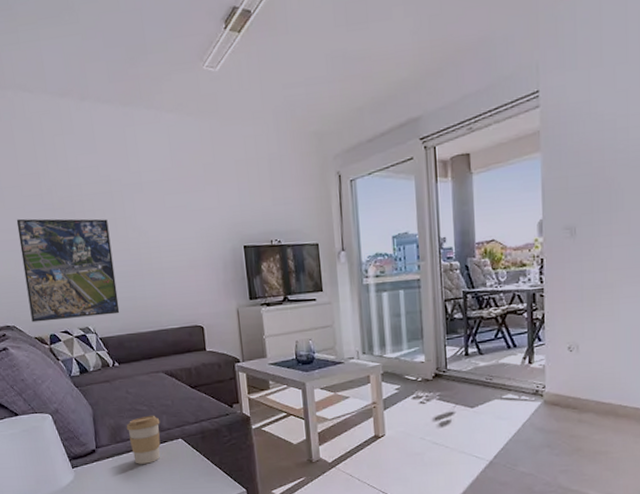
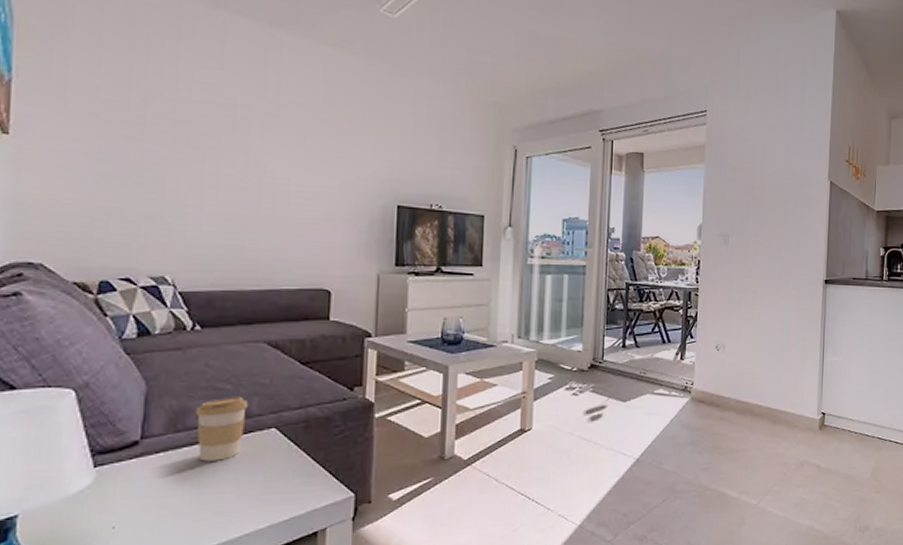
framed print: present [16,218,120,323] -> none [73,126,222,264]

